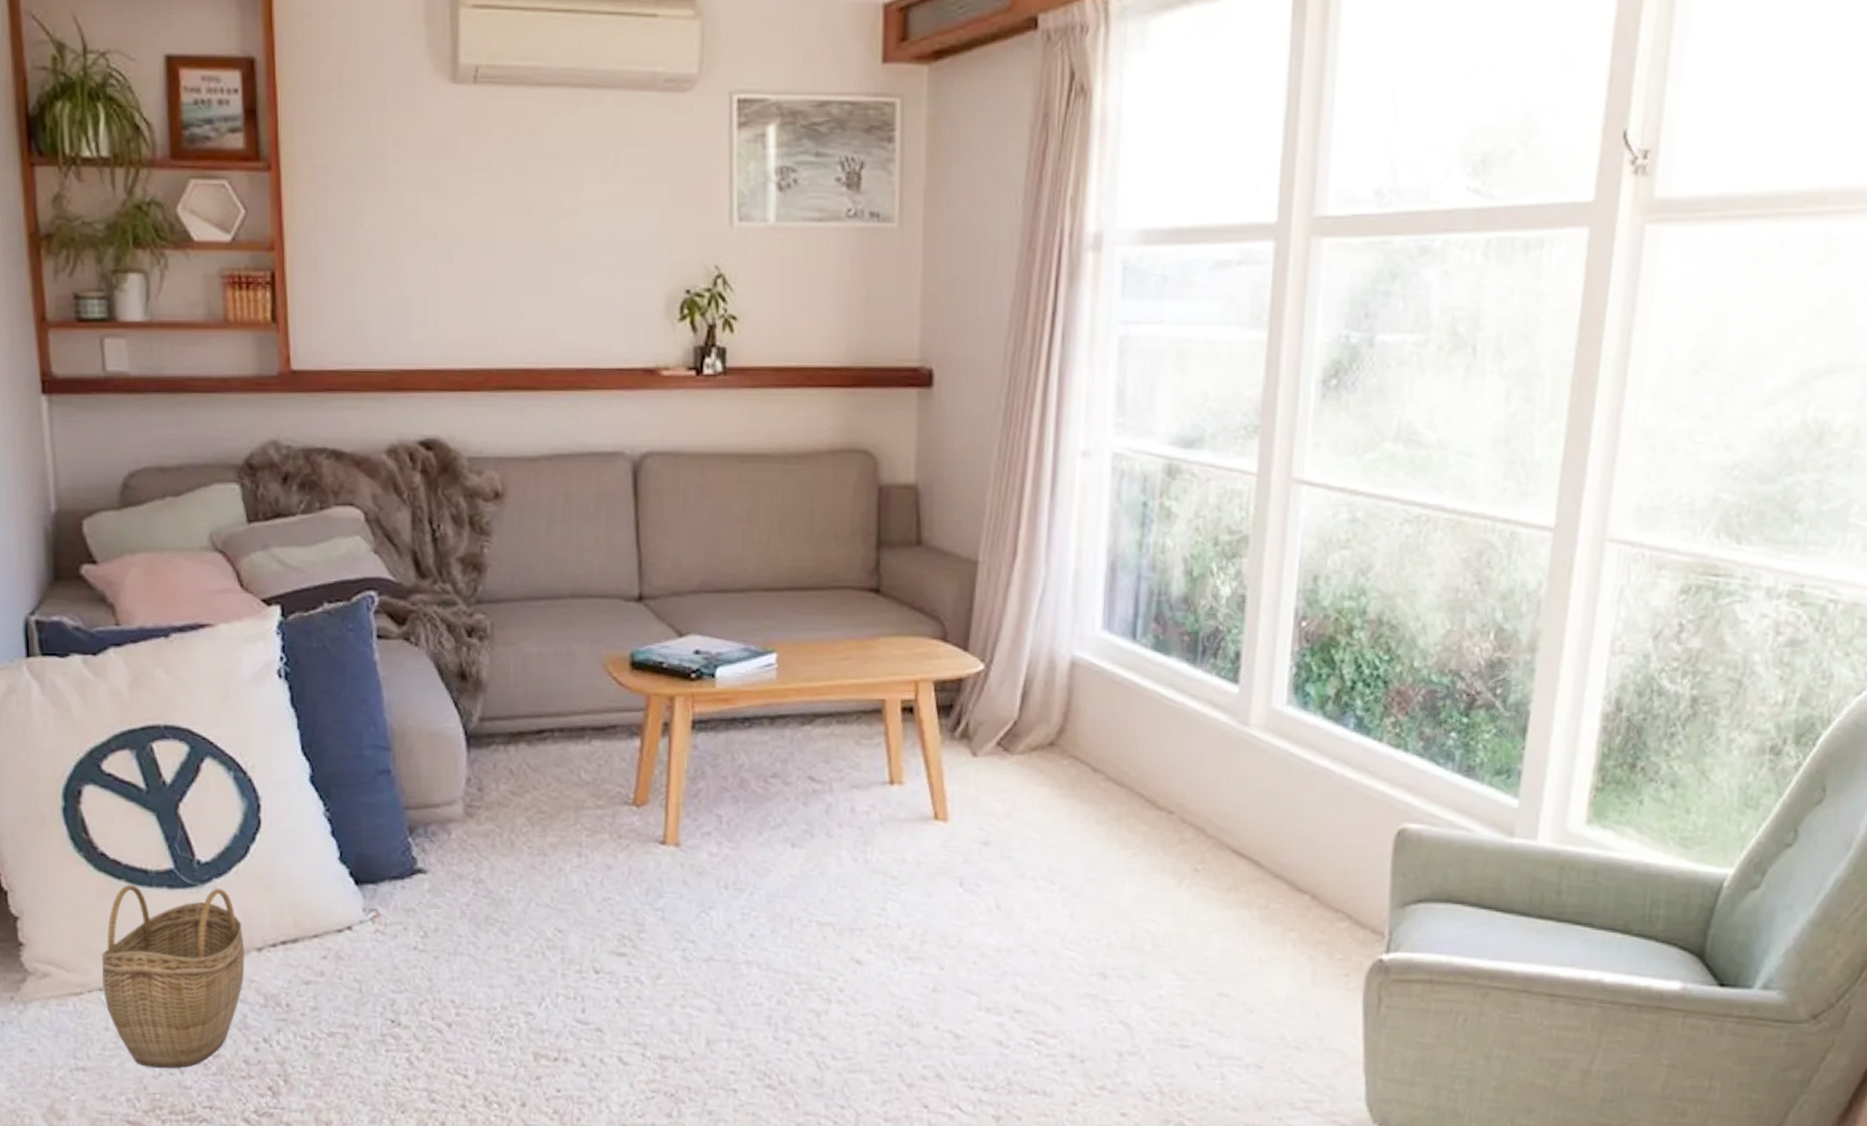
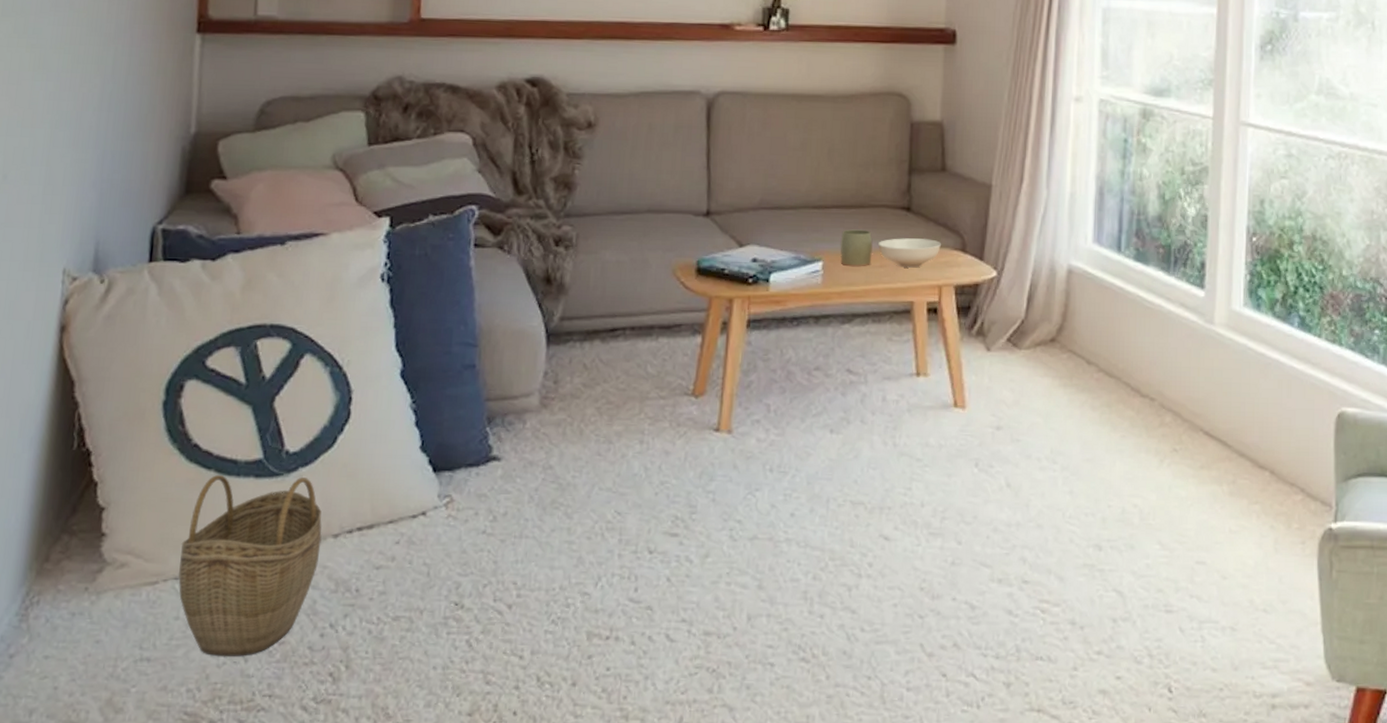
mug: none [796,615,835,660] -> present [840,229,873,267]
bowl: none [841,625,918,660] -> present [877,238,942,268]

